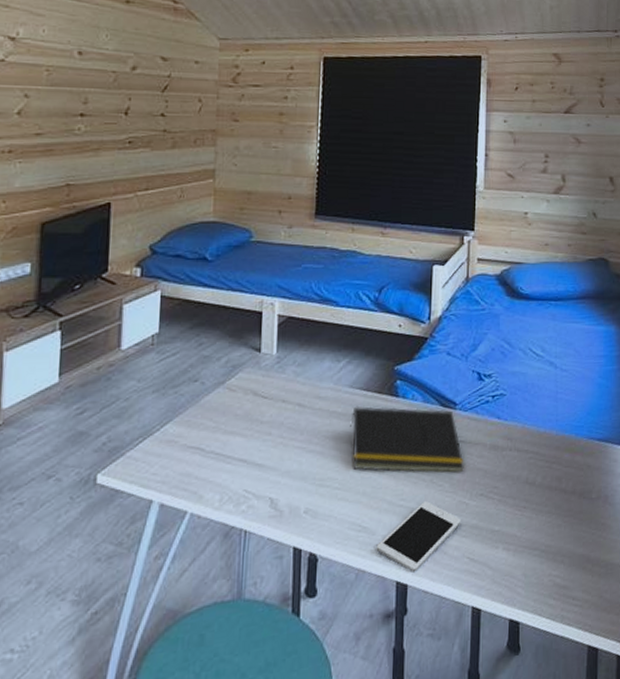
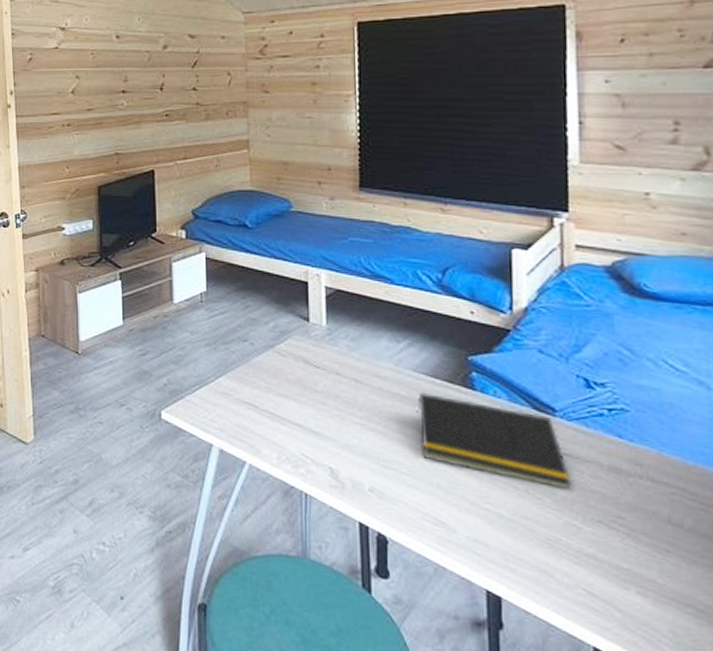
cell phone: present [376,501,462,572] -> none [458,512,572,587]

